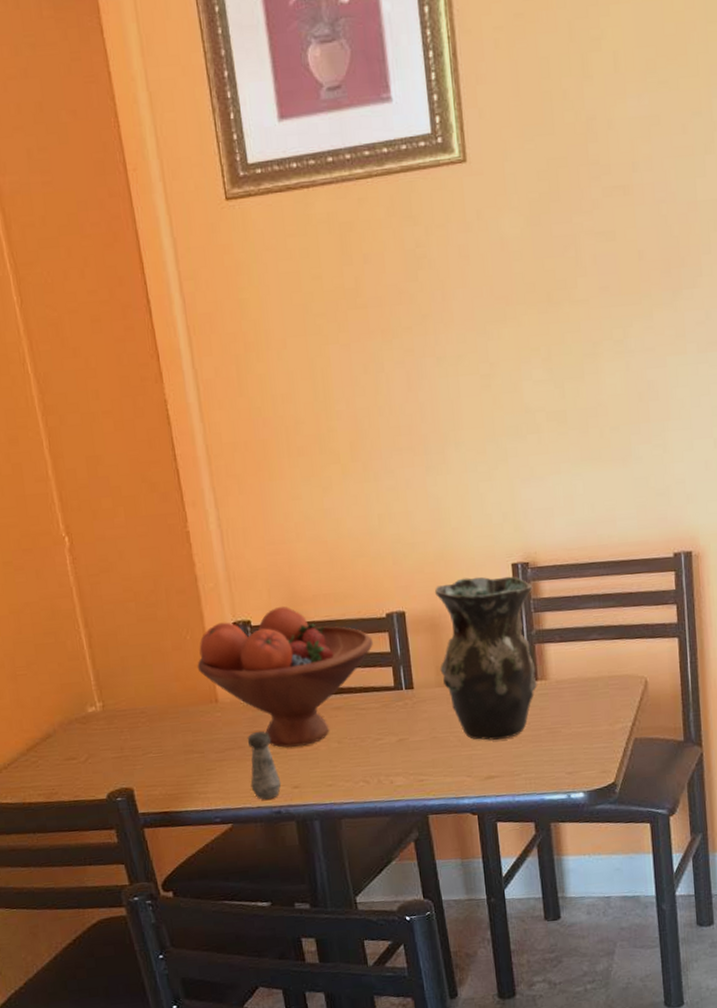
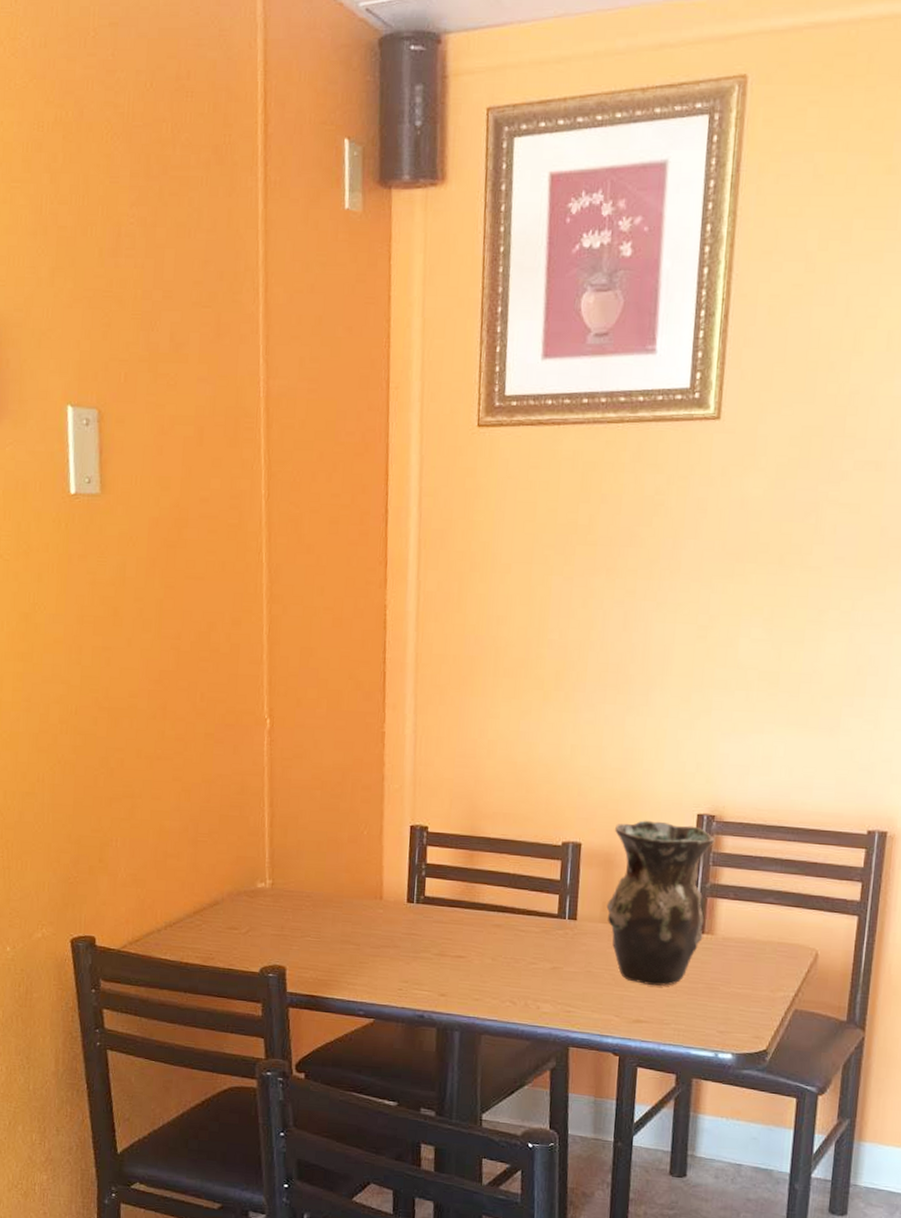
fruit bowl: present [197,606,373,748] -> none [368,818,544,956]
salt shaker: present [248,731,282,800] -> none [399,935,429,1002]

